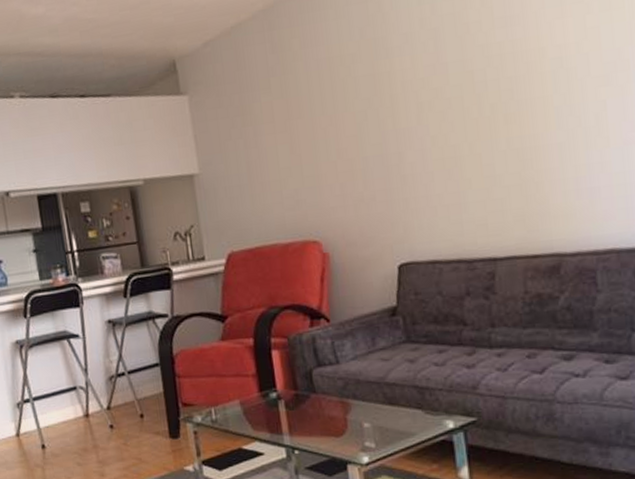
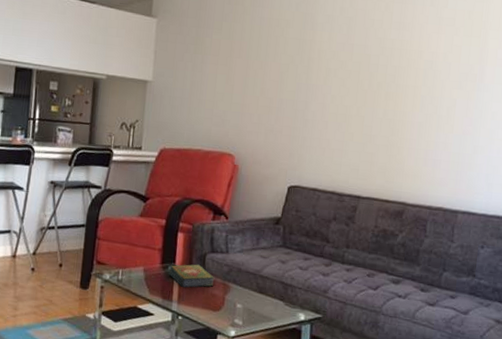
book: none [270,384,330,416] -> present [169,264,215,288]

